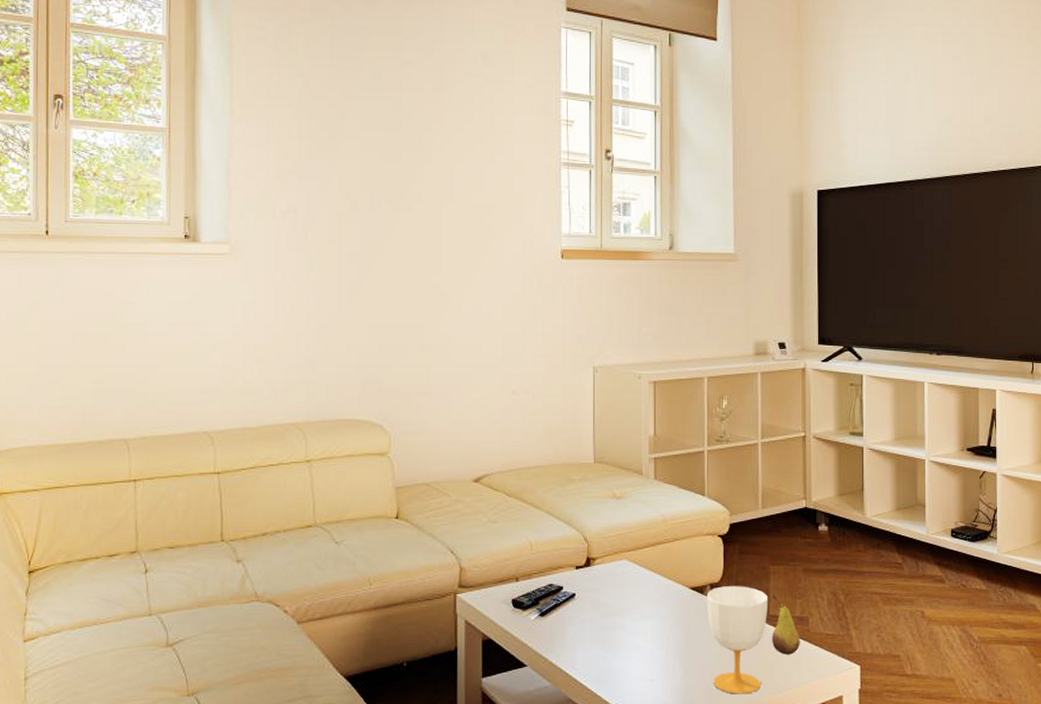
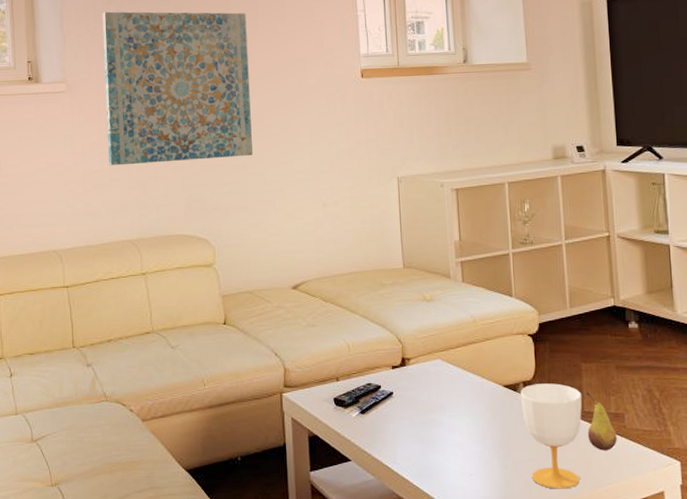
wall art: none [274,167,440,340] -> present [102,11,253,166]

